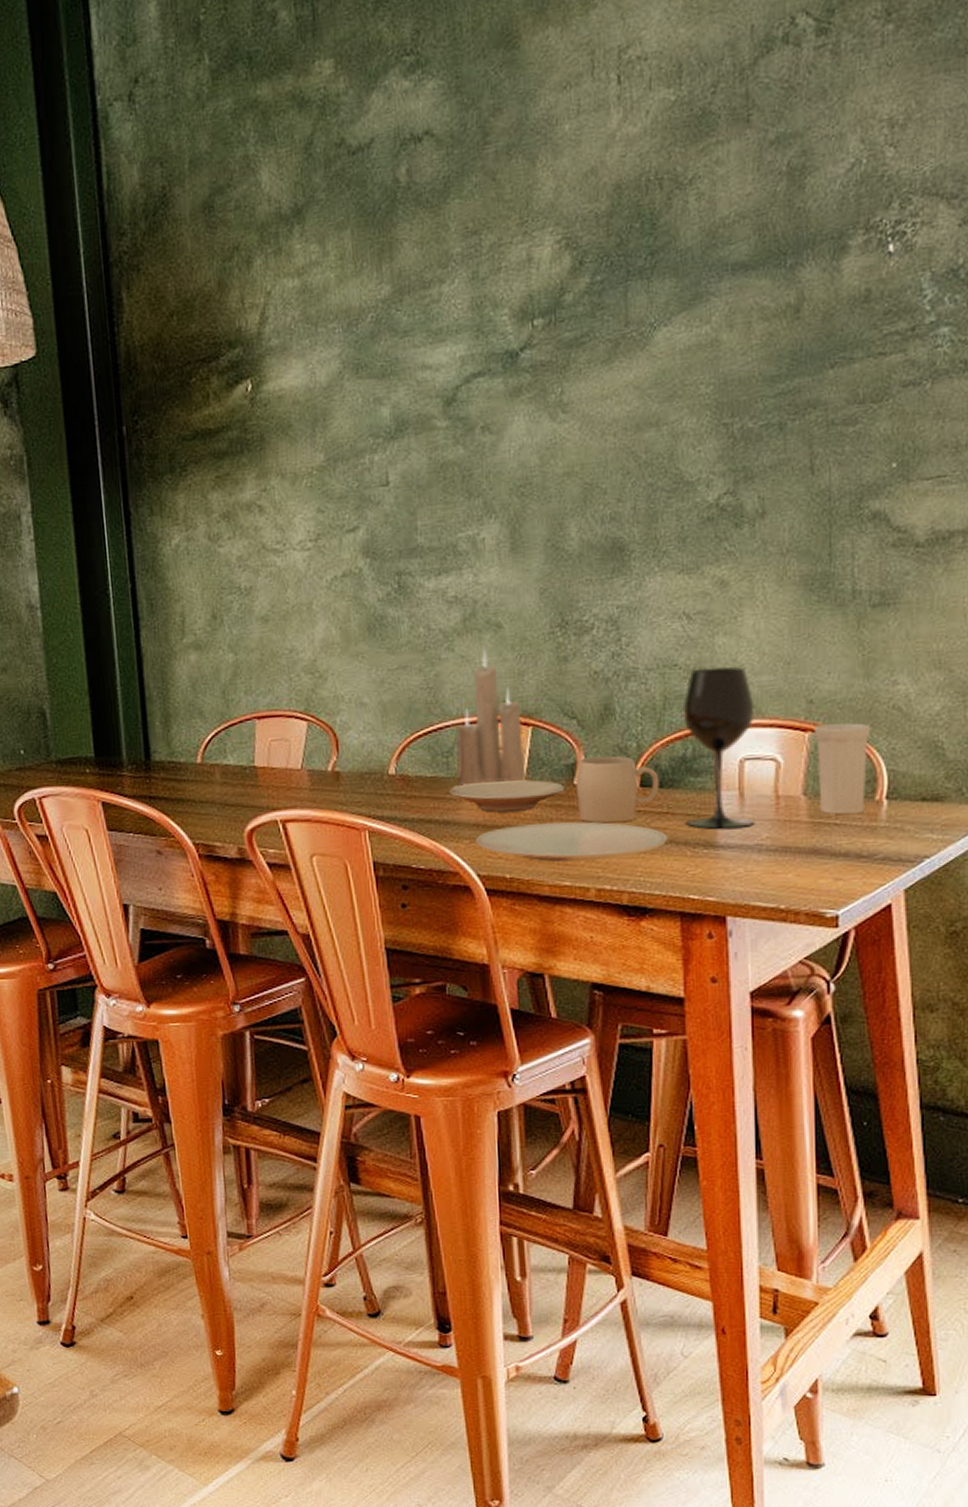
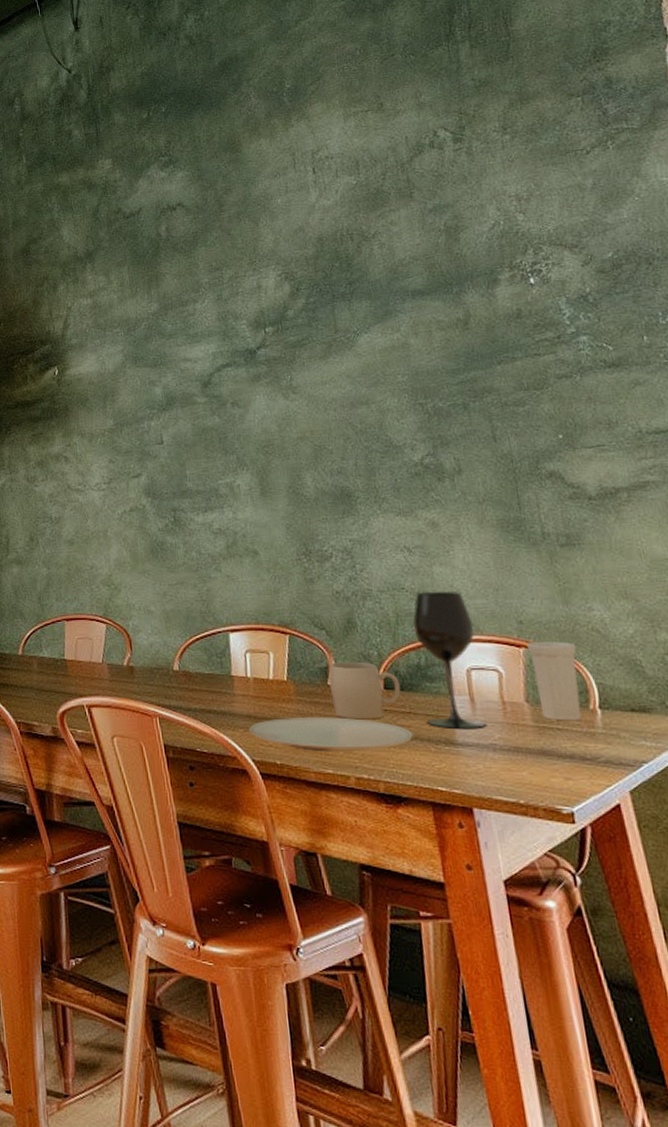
saucer: present [449,779,566,813] -> none [223,678,321,707]
candle: present [456,651,528,786] -> none [227,572,289,682]

